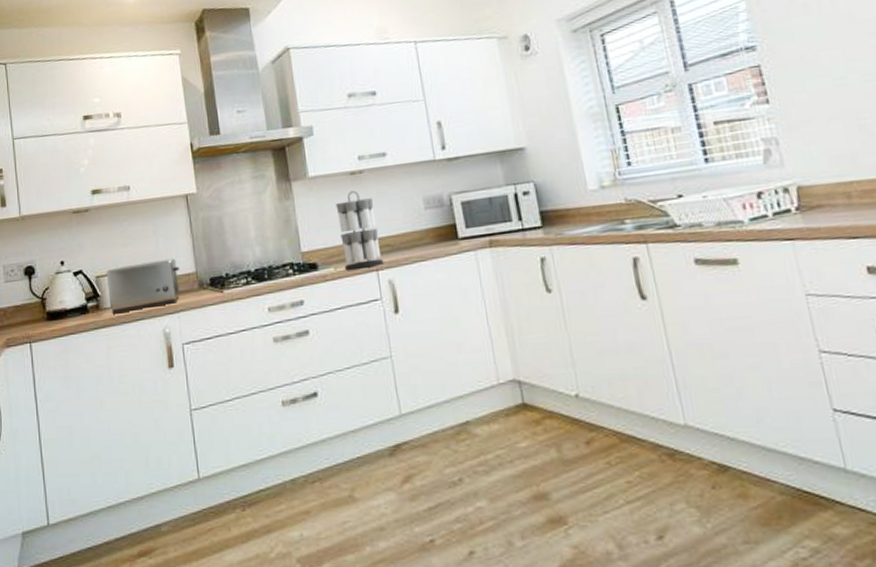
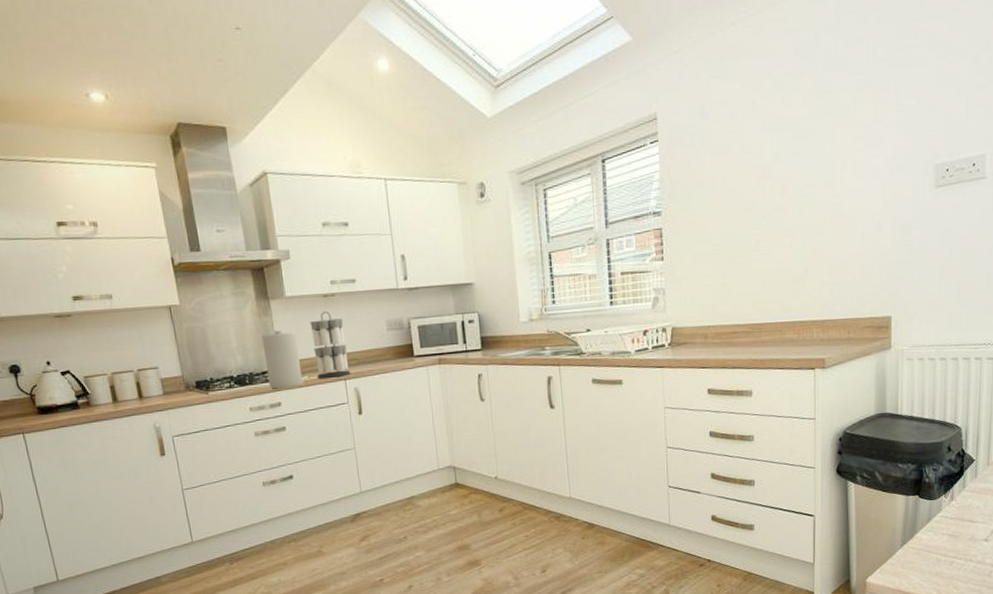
toaster: present [106,258,180,314] -> none [94,362,168,410]
paper towel holder: none [282,215,329,285] -> present [262,330,303,389]

